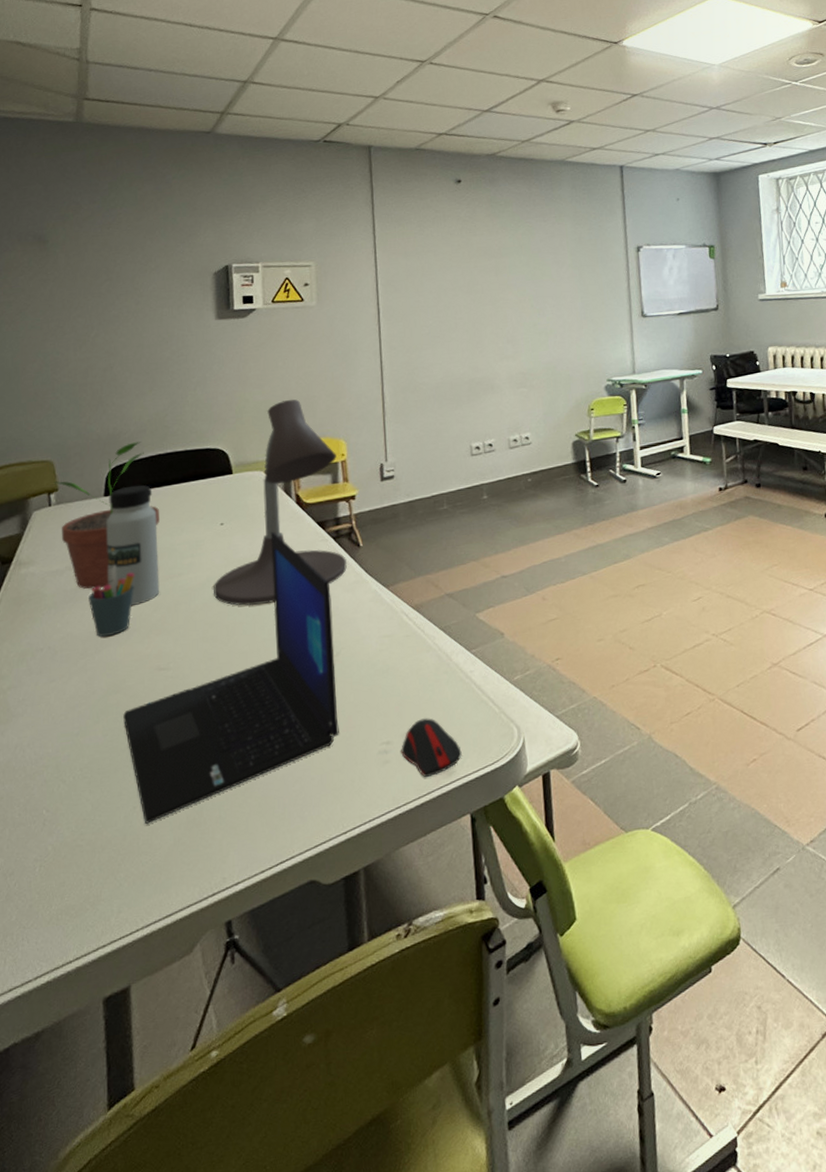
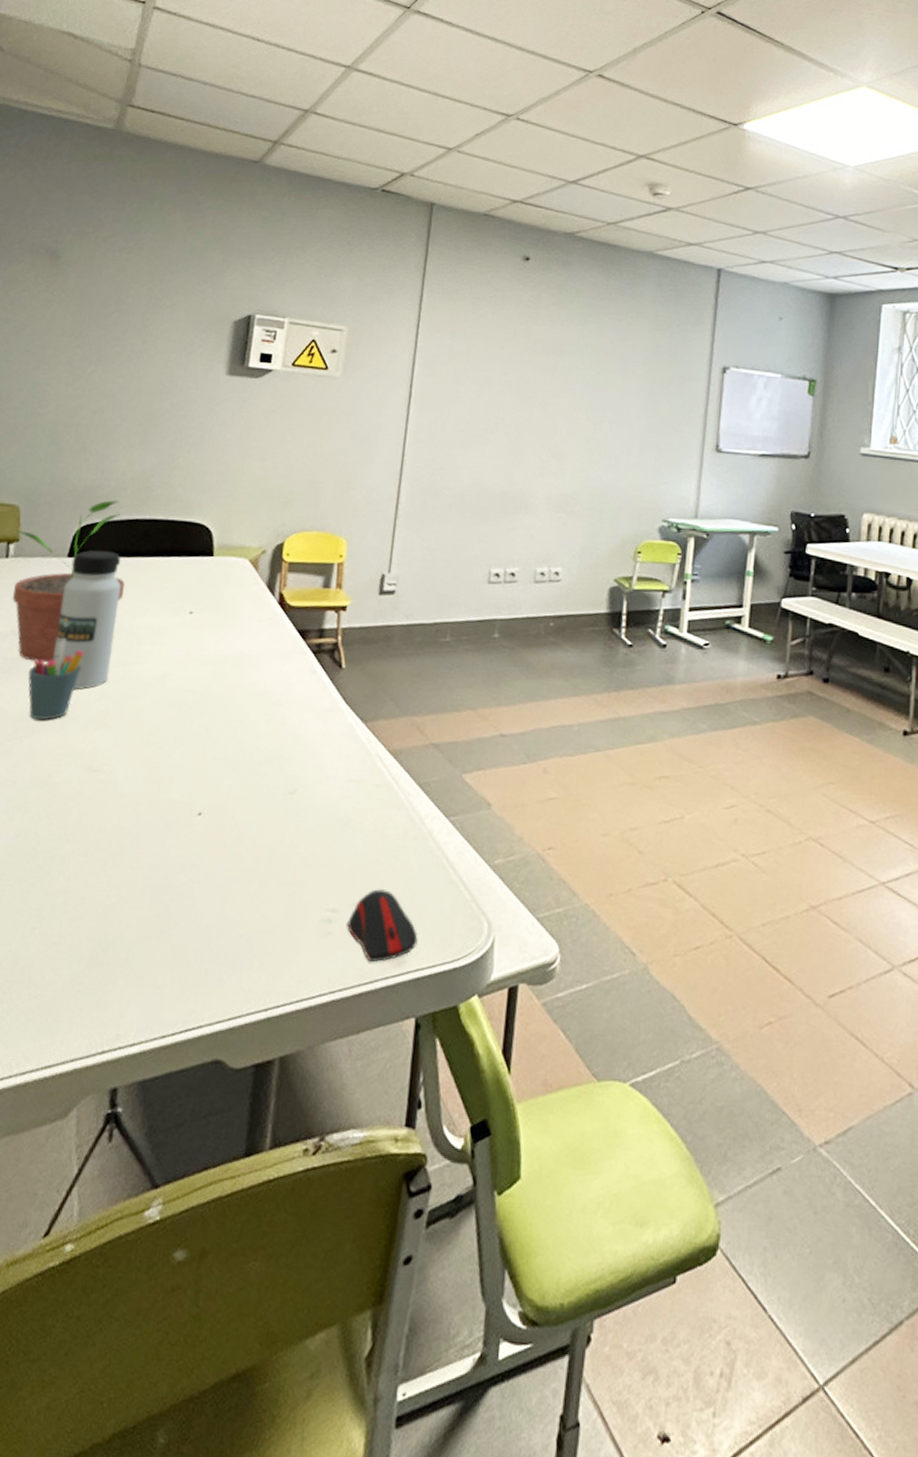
laptop: present [123,531,339,824] -> none [40,631,300,951]
desk lamp: present [212,399,348,606] -> none [166,480,334,716]

